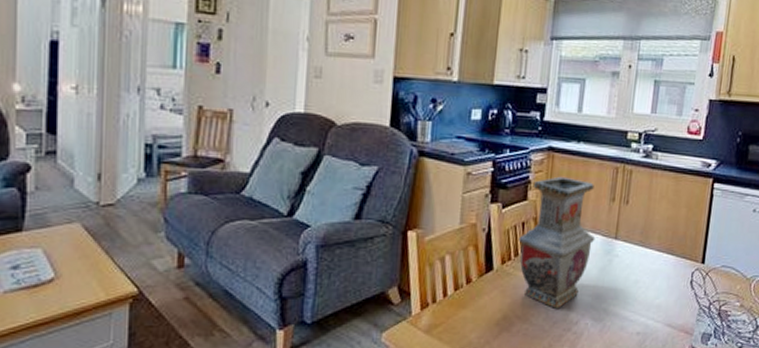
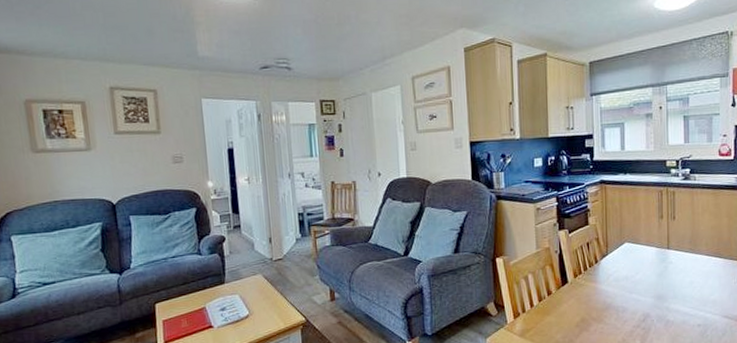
vase: present [518,176,595,308] -> none [586,203,650,310]

